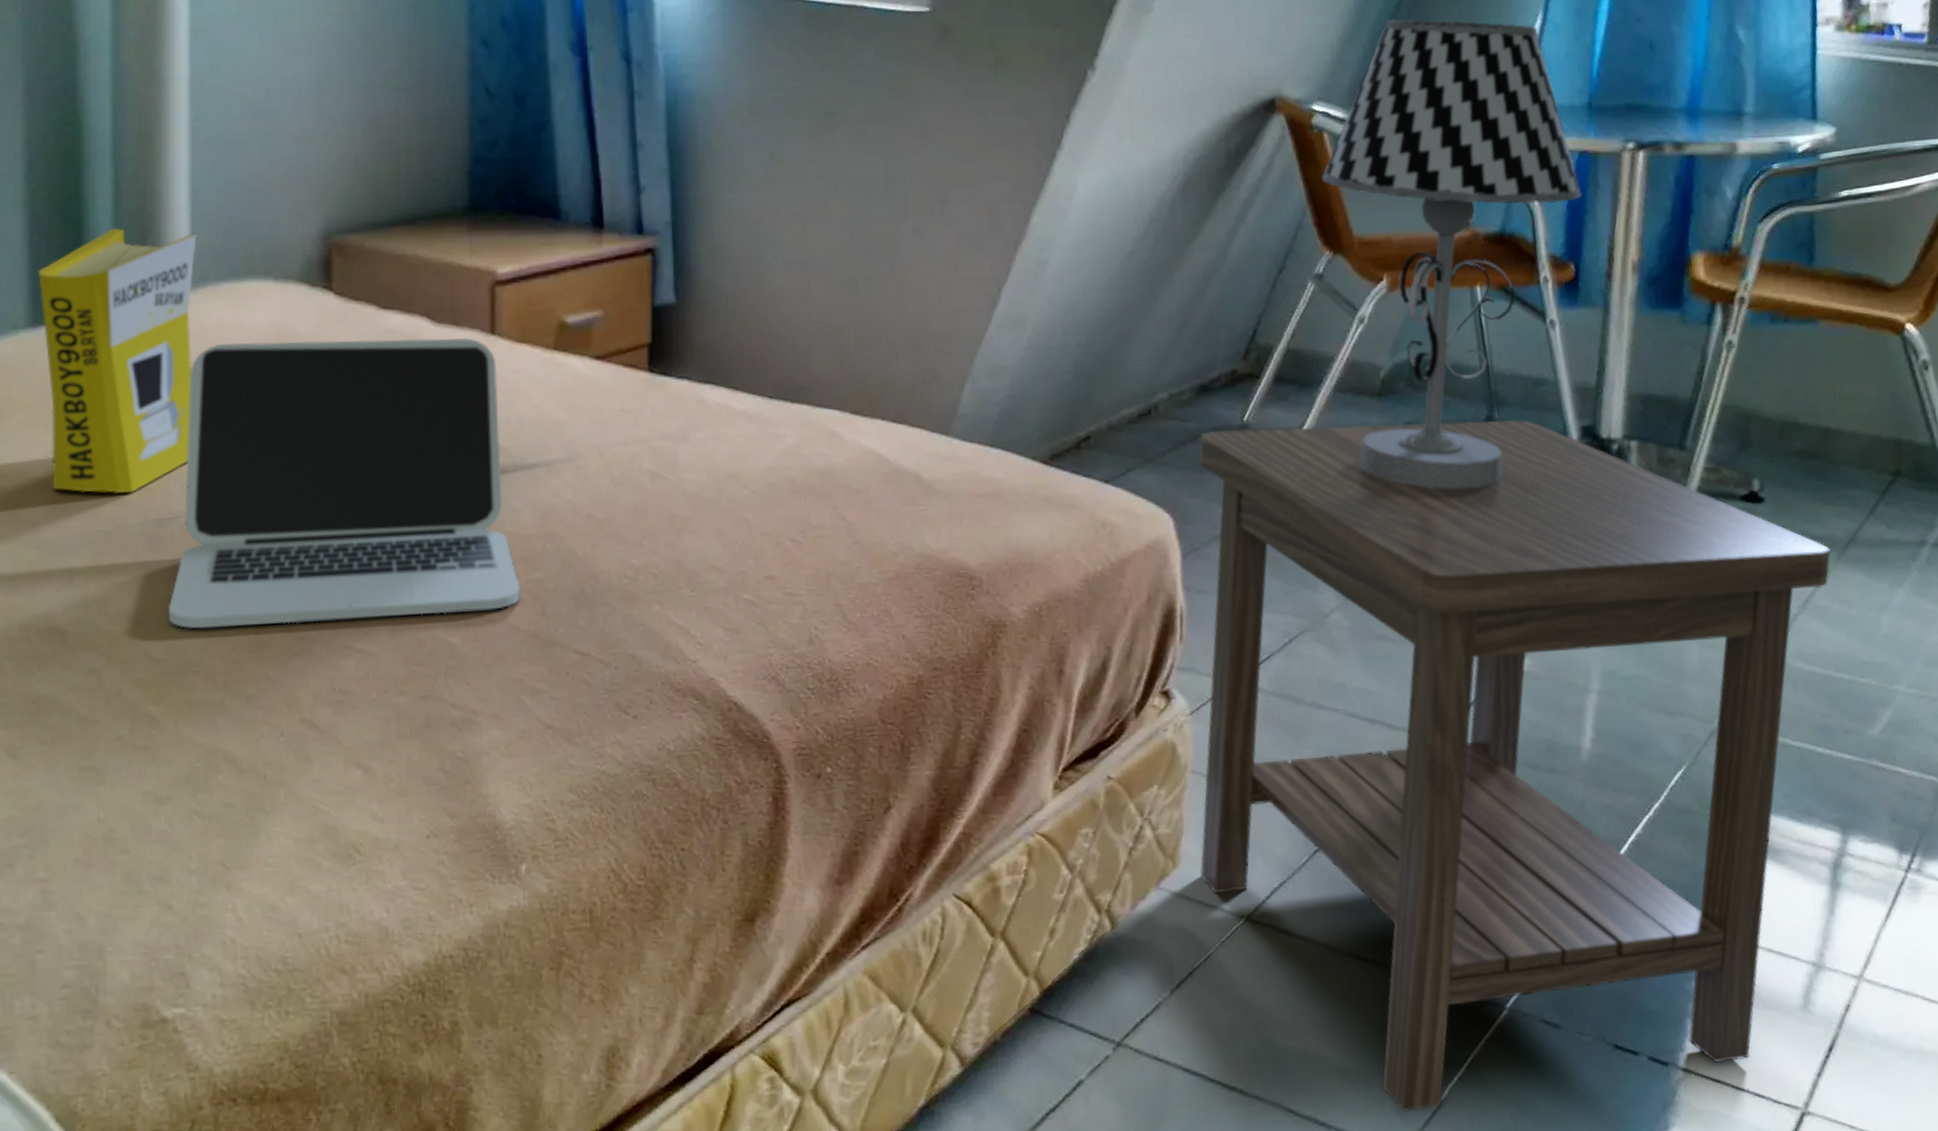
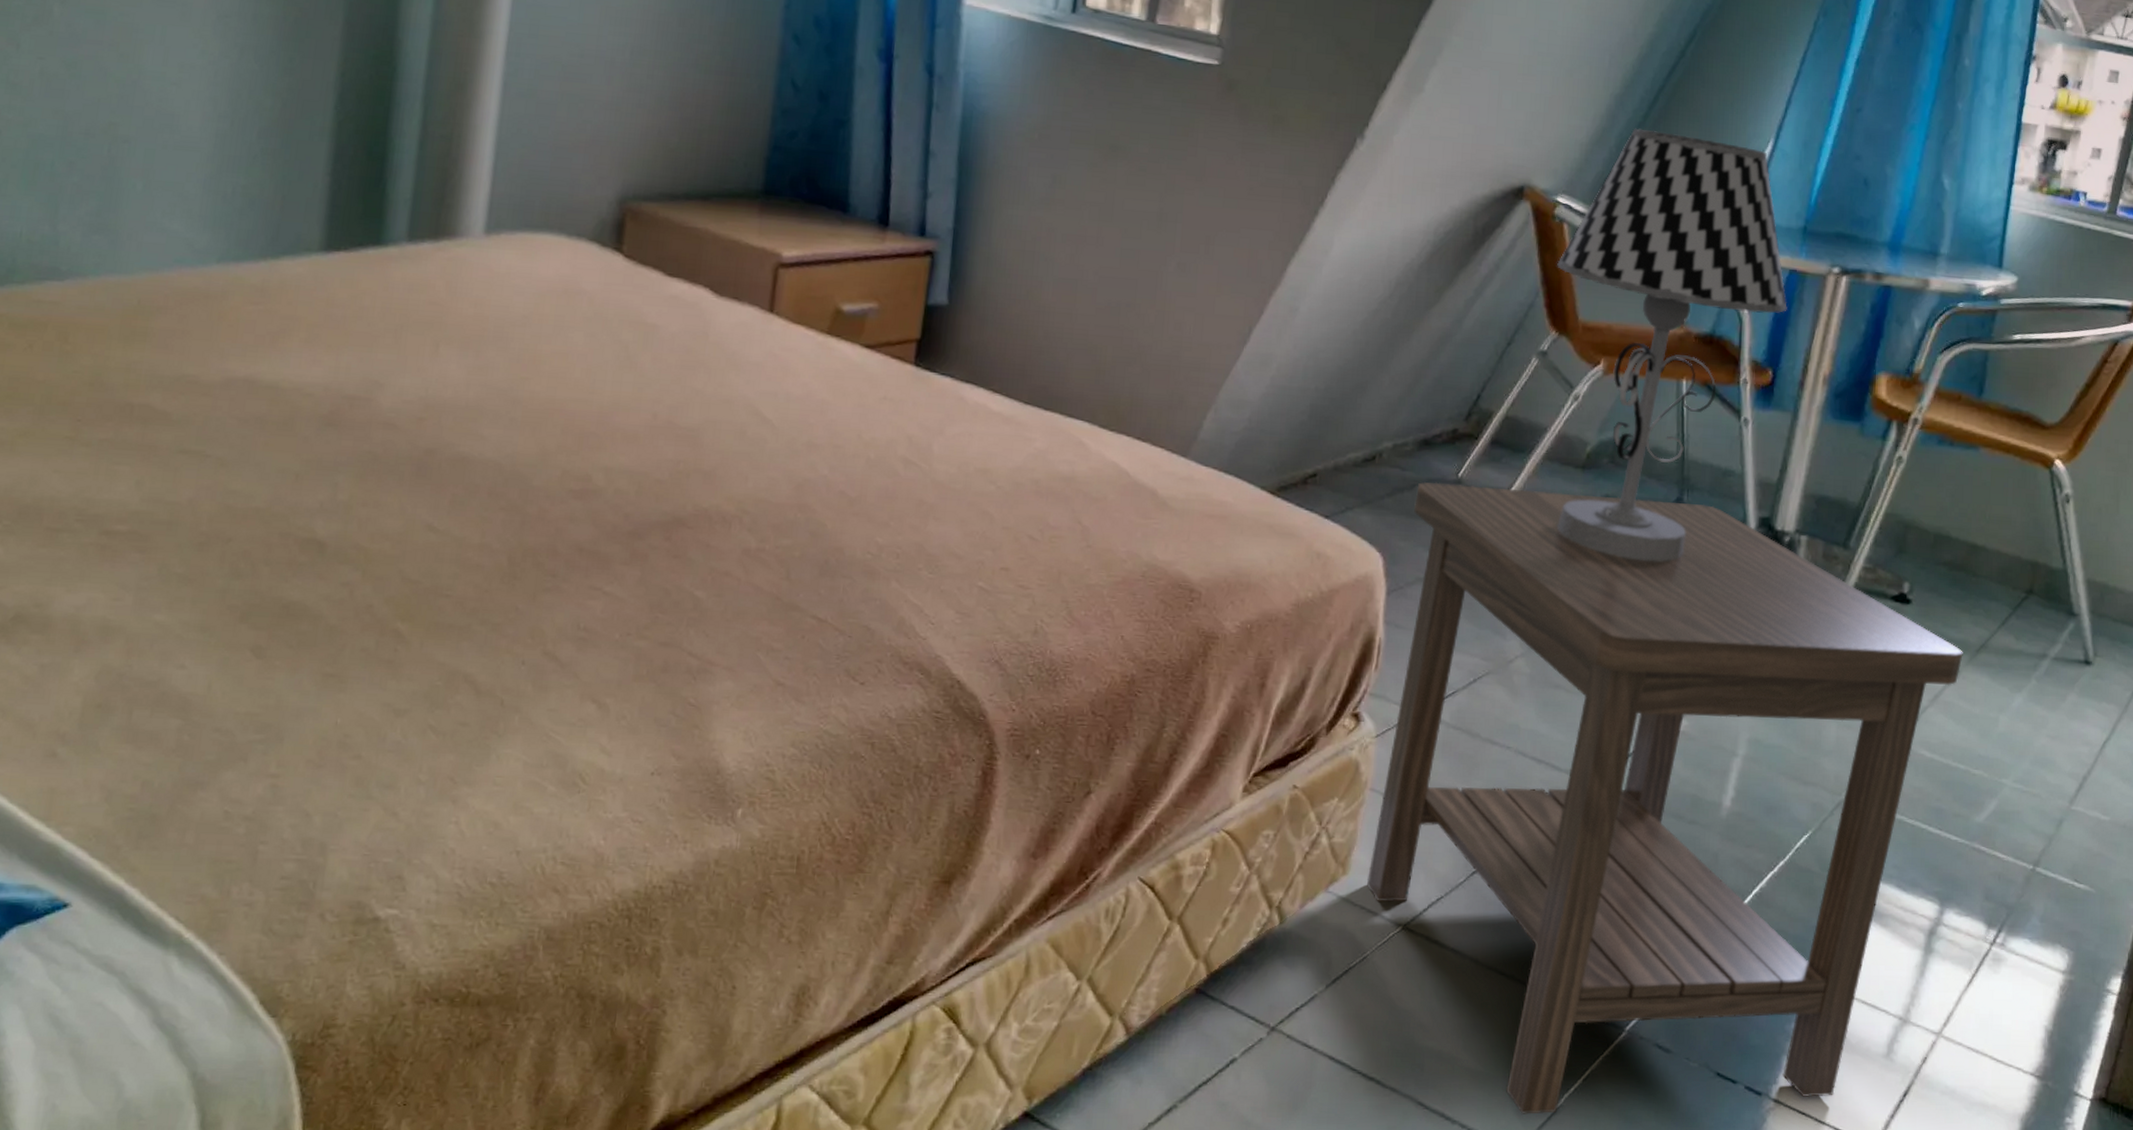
book: present [38,227,197,494] -> none [327,167,497,420]
laptop: present [168,337,521,630] -> none [426,289,771,570]

